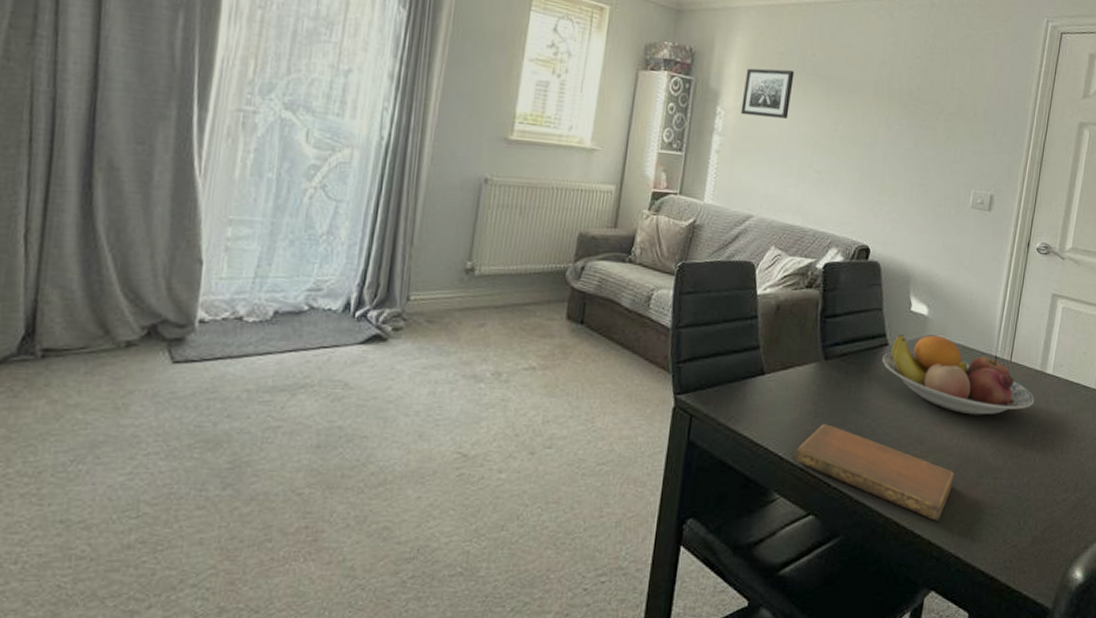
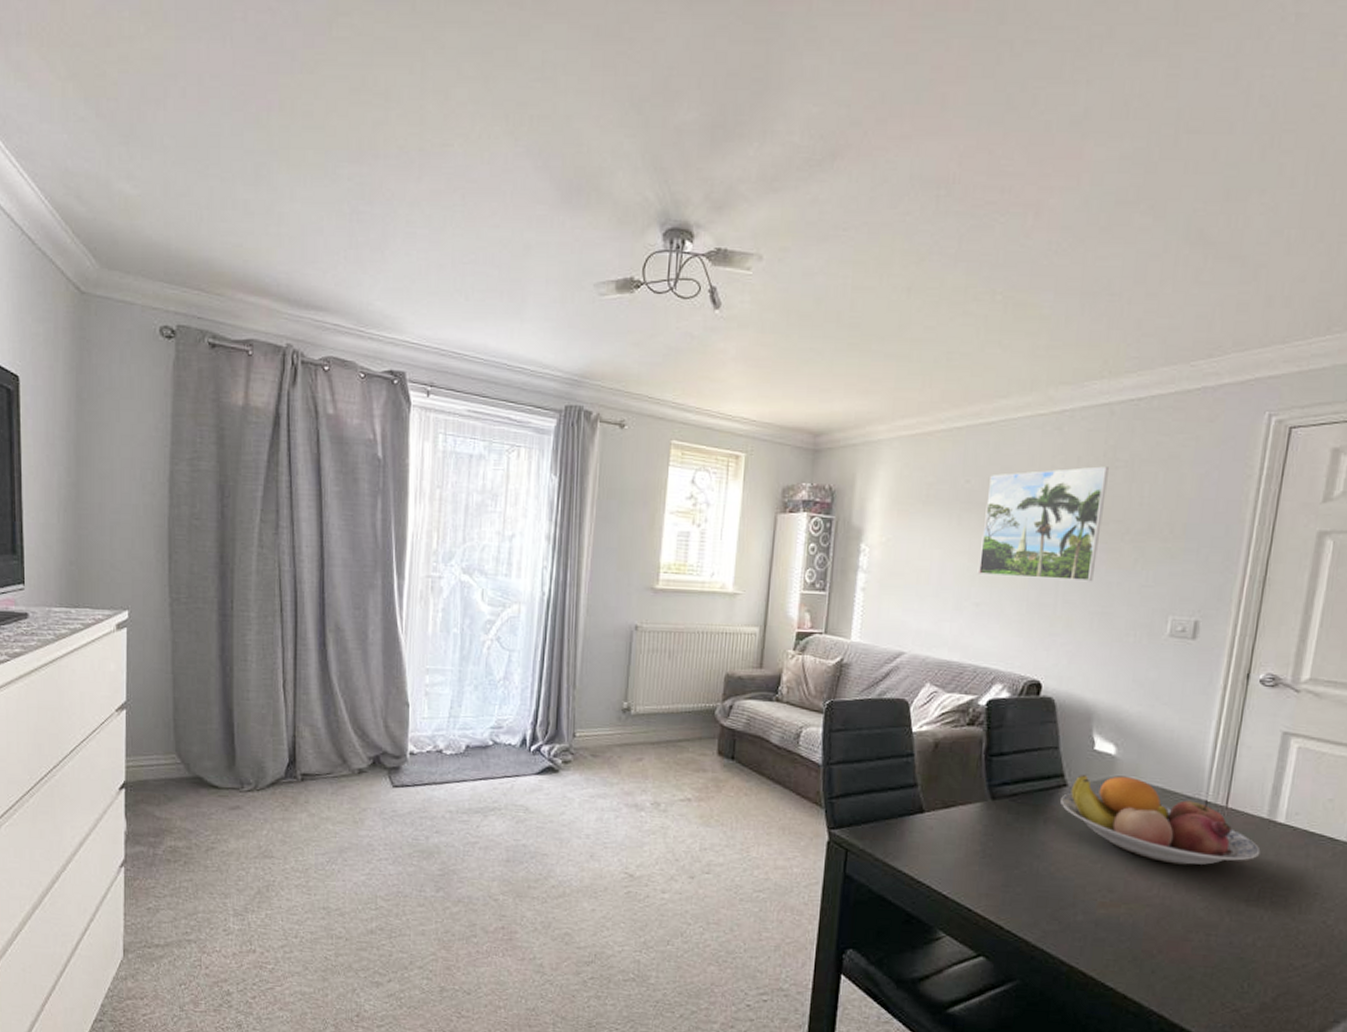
wall art: present [740,68,795,119] -> none [887,500,946,552]
notebook: present [794,424,955,521] -> none [960,865,1155,975]
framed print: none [819,50,929,156] -> present [977,466,1109,582]

